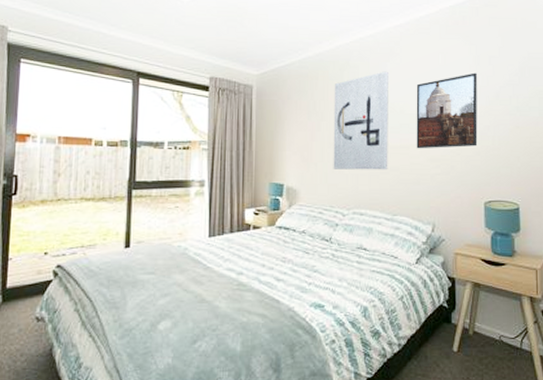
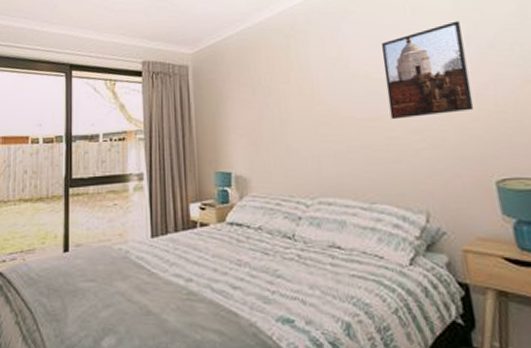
wall art: present [333,71,388,170] -> none [279,32,357,152]

